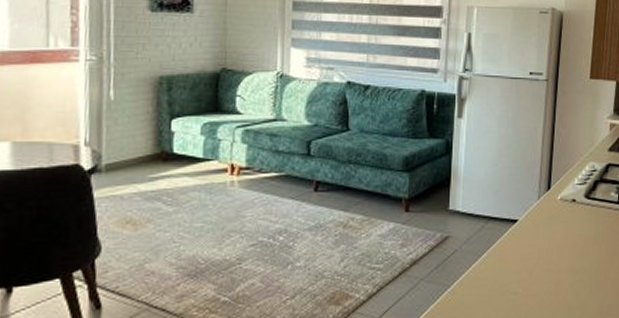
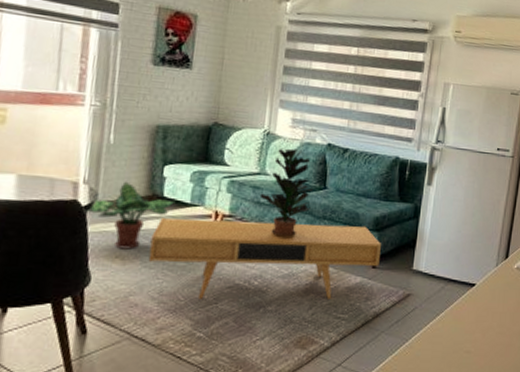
potted plant: none [88,139,187,214] -> present [84,181,176,250]
tv console: none [162,167,413,261] -> present [148,218,381,299]
potted plant: none [278,90,336,188] -> present [259,148,314,239]

